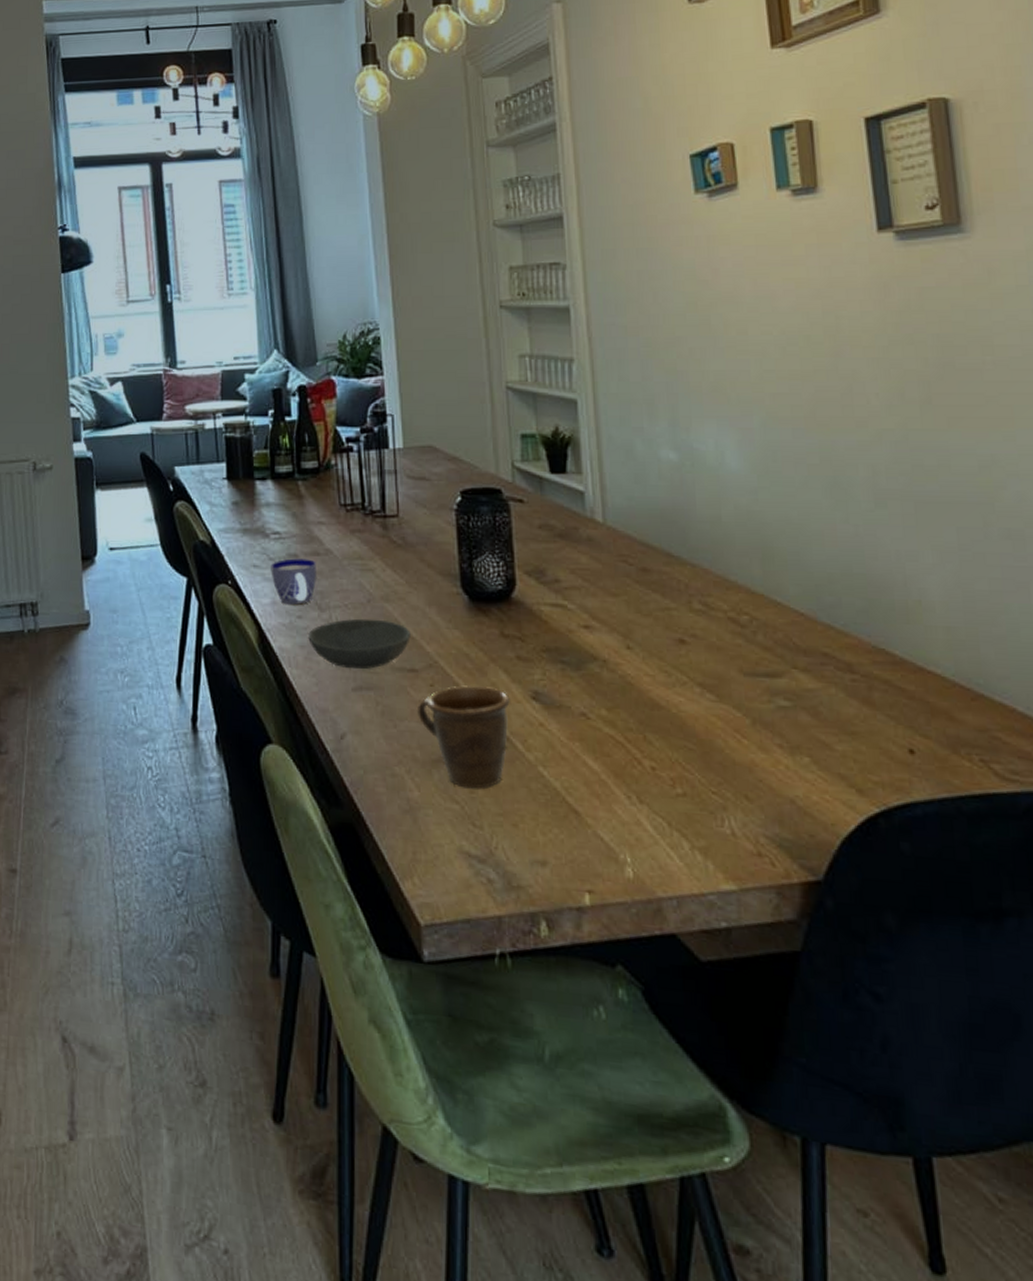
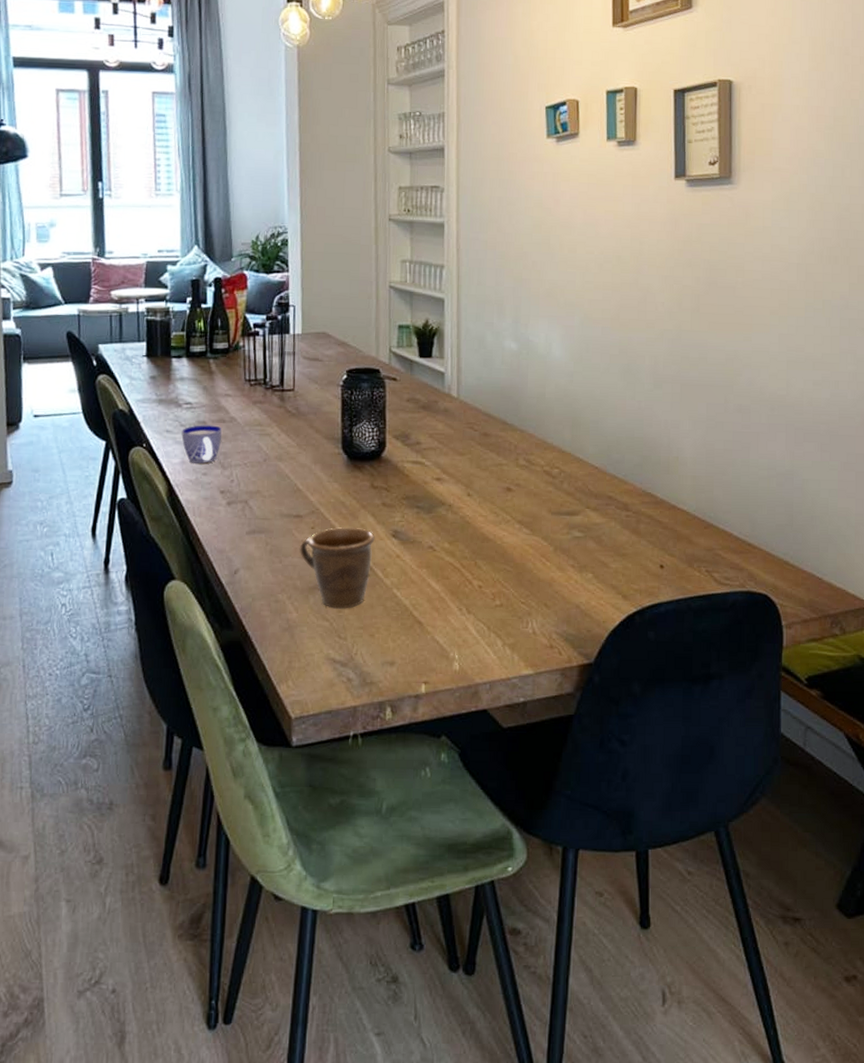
bowl: present [308,618,411,670] -> none [211,474,298,517]

